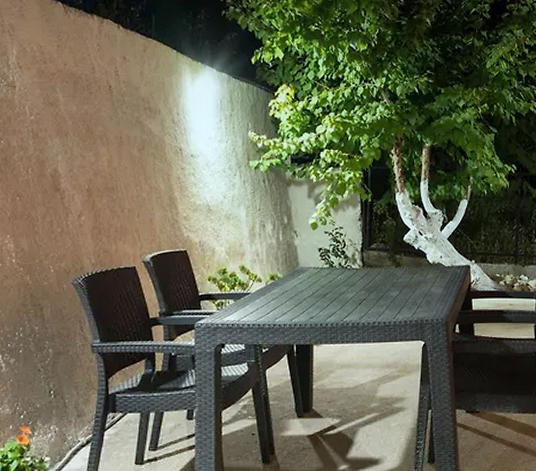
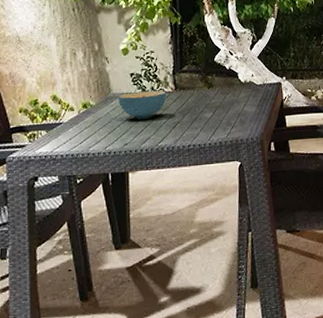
cereal bowl: none [306,266,354,294] -> present [118,90,167,119]

